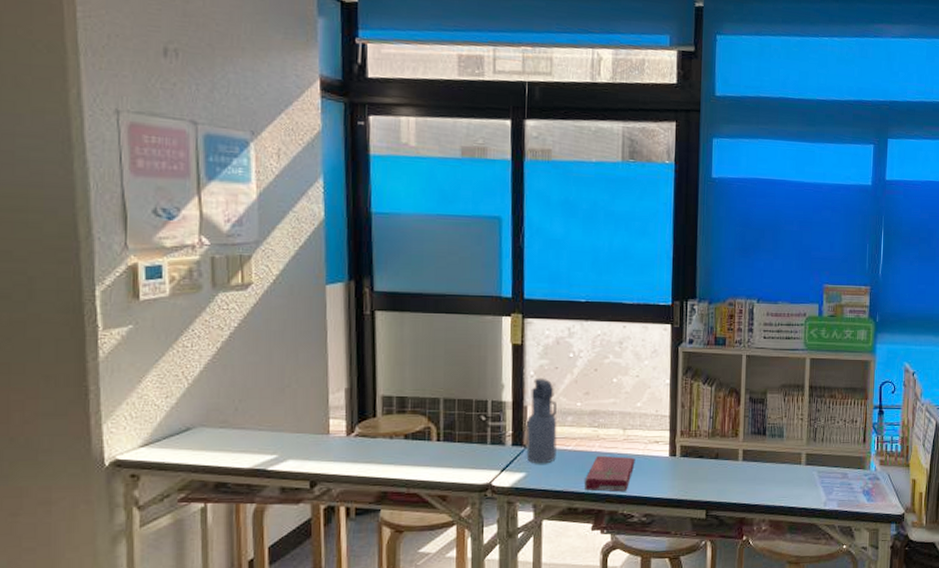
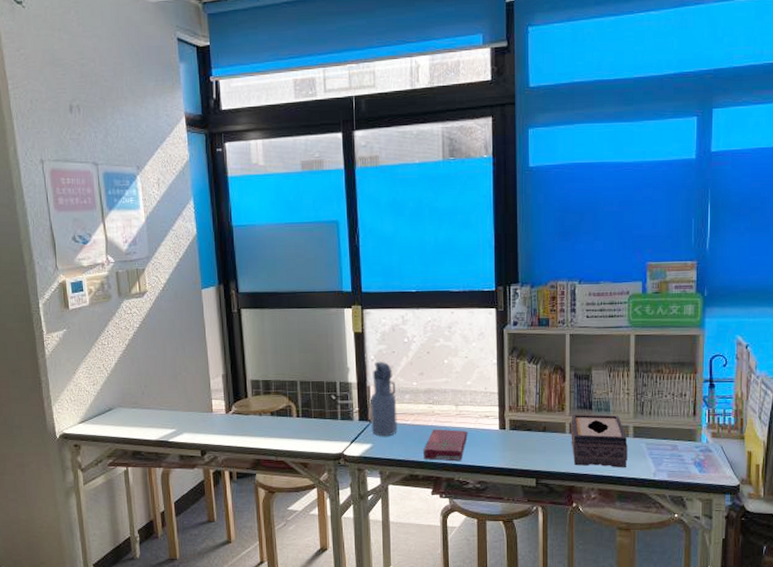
tissue box: none [743,440,800,497] -> present [571,414,628,467]

